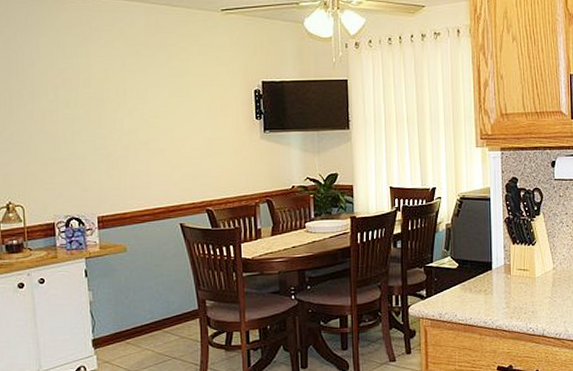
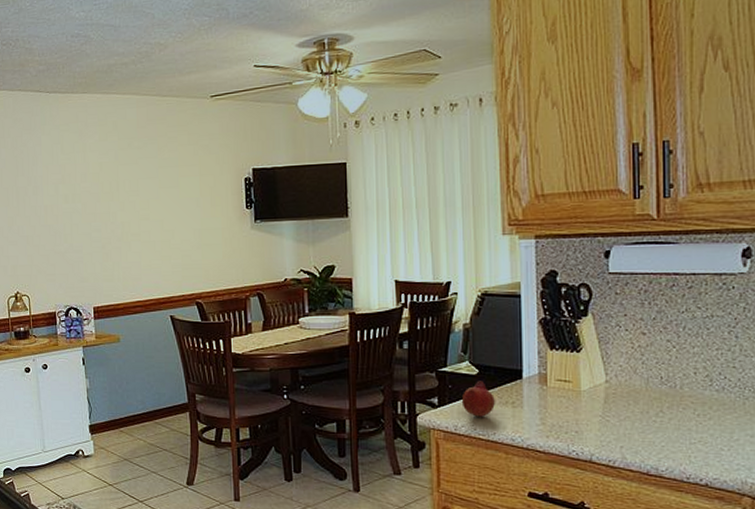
fruit: none [445,273,471,305] -> present [461,381,495,417]

